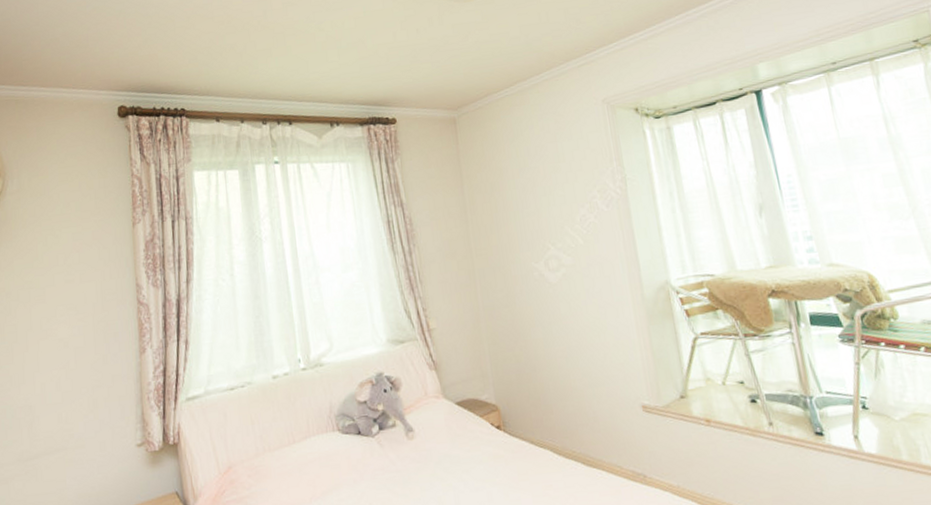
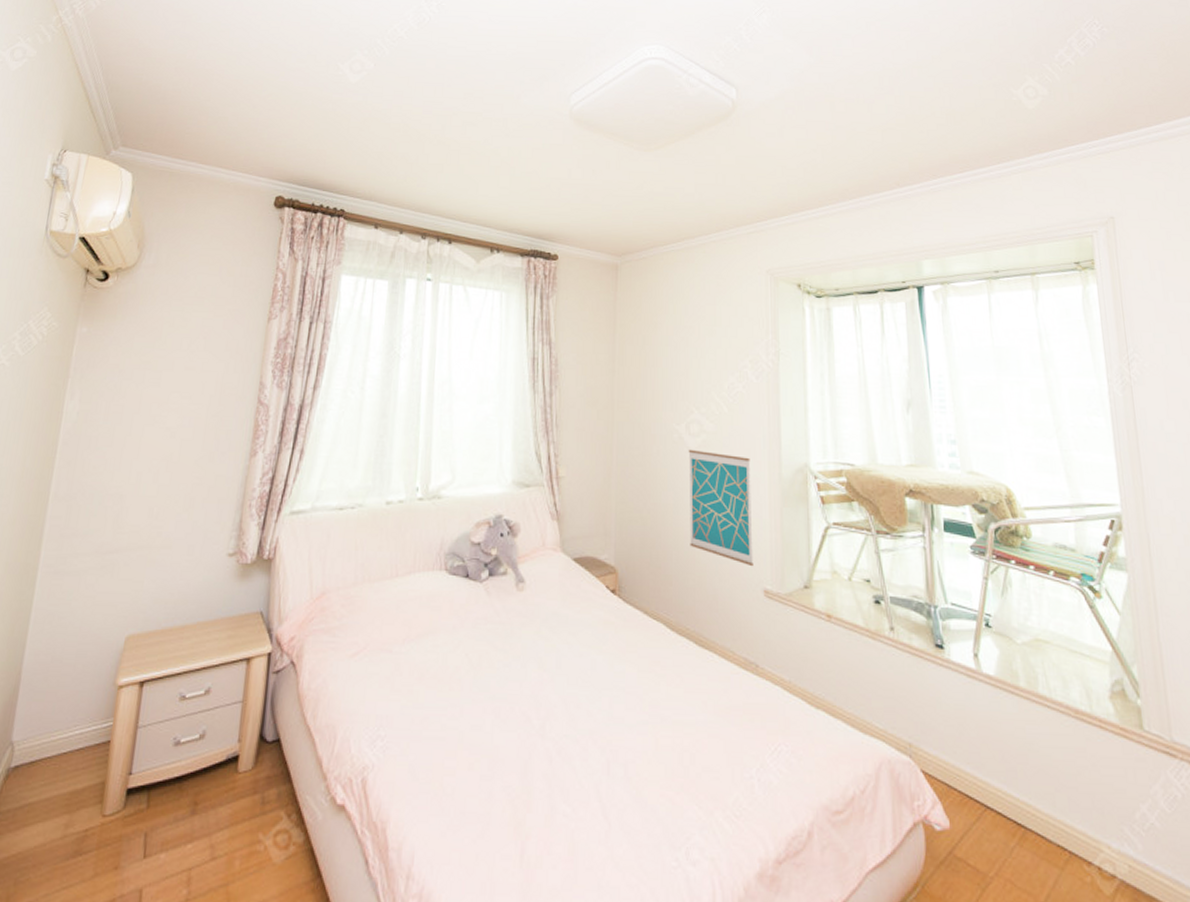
wall art: none [550,283,629,386] -> present [688,449,754,567]

